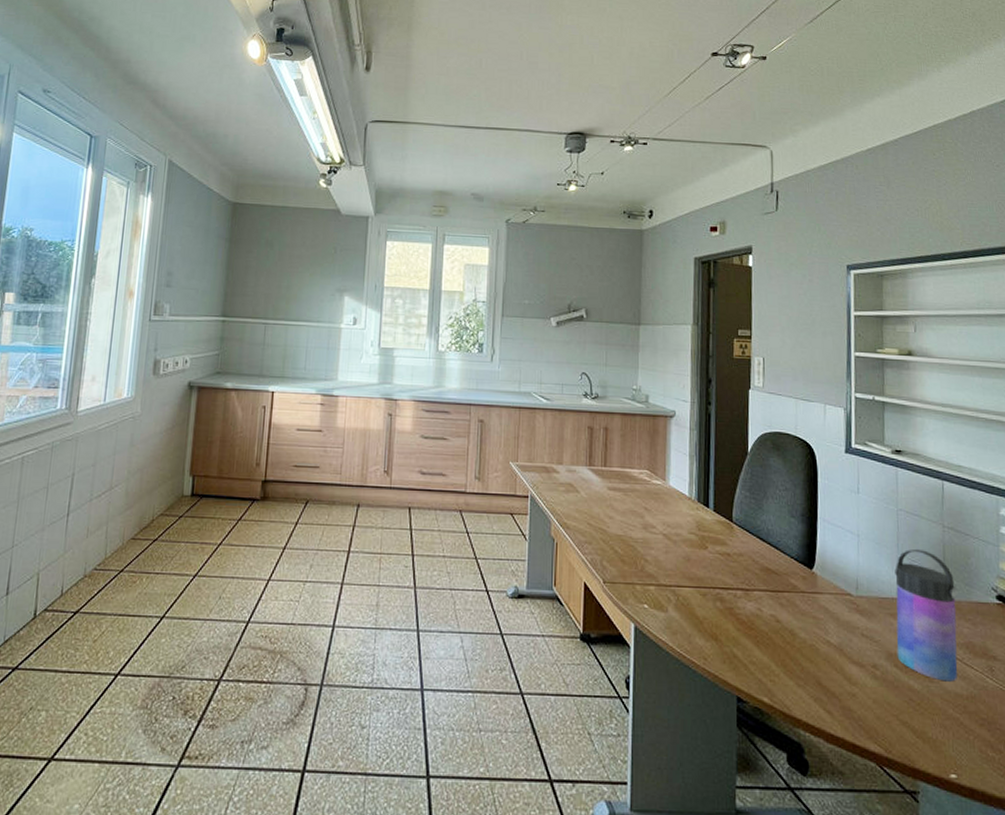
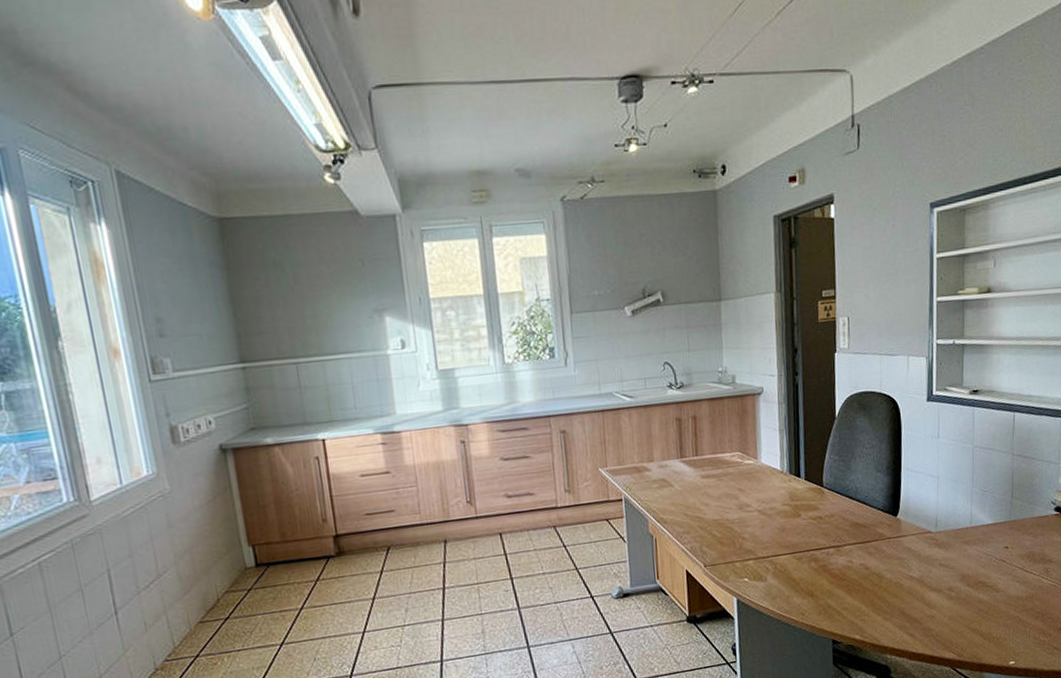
water bottle: present [895,548,958,682] -> none [969,479,1023,590]

